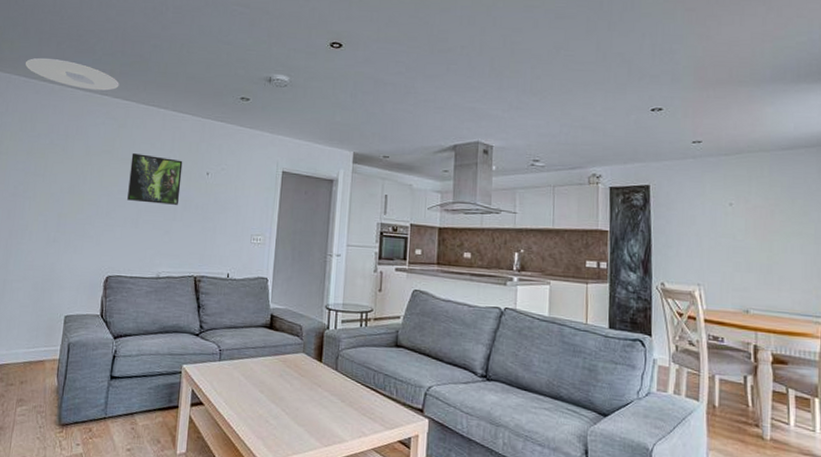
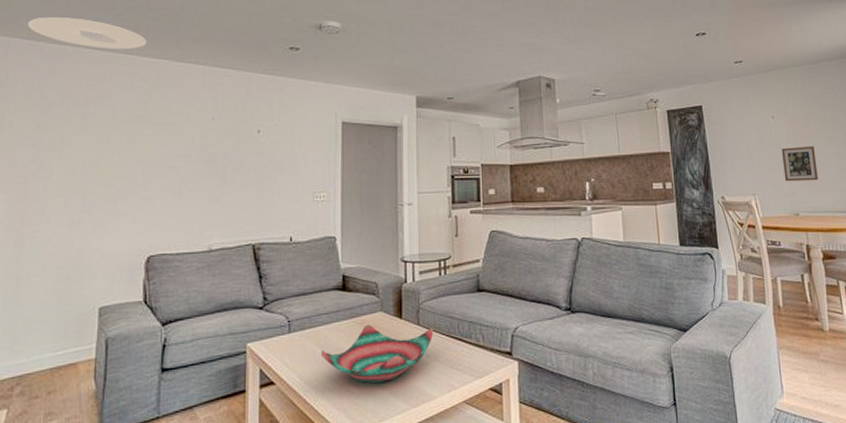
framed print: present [127,153,183,205] -> none [166,116,229,170]
decorative bowl: none [246,363,351,419] -> present [321,324,434,384]
picture frame: none [736,238,777,278] -> present [781,145,818,182]

